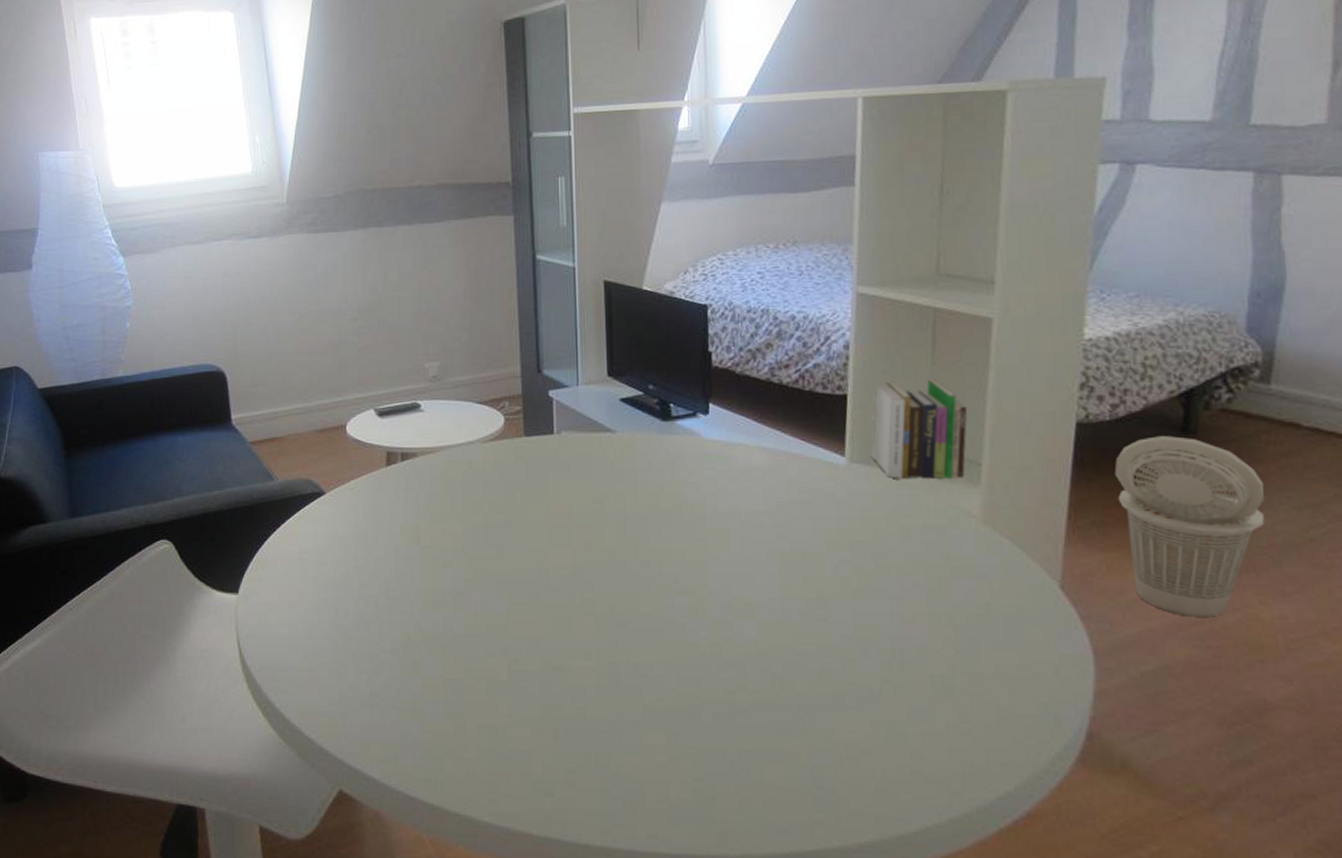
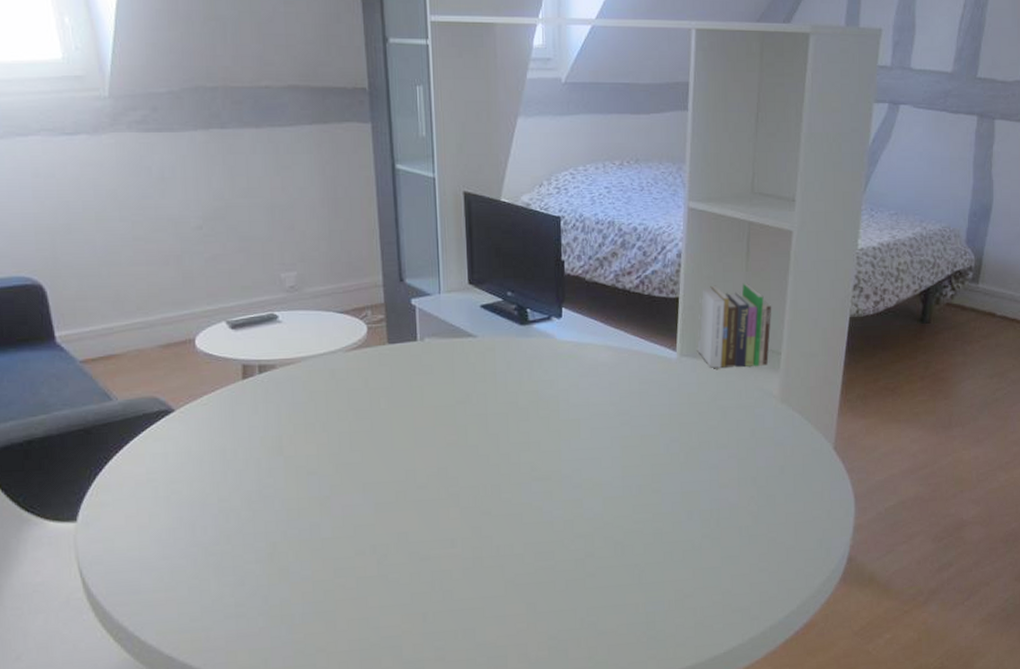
laundry basket: present [1114,436,1265,617] -> none [874,325,971,463]

